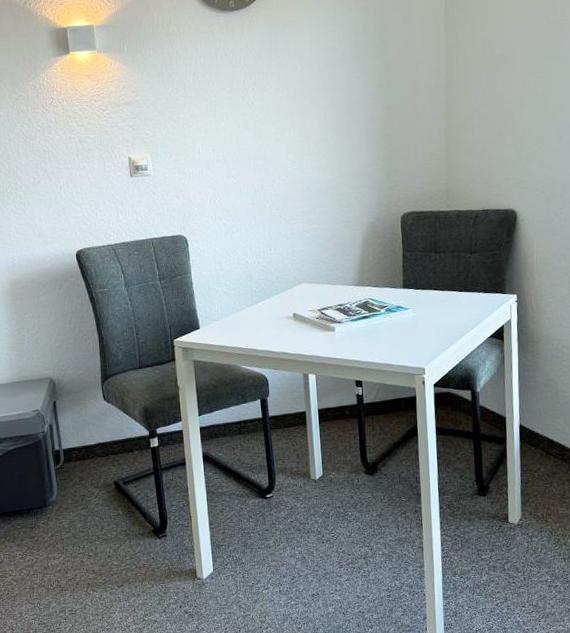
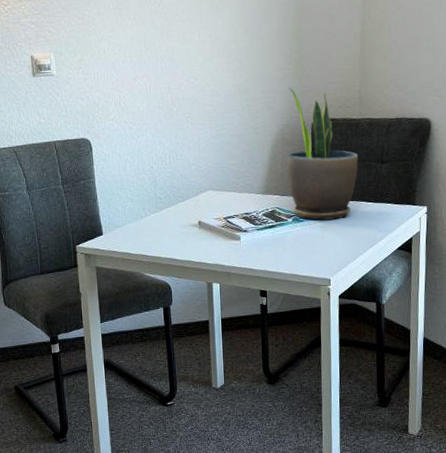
potted plant: none [377,182,448,310] -> present [287,87,359,220]

